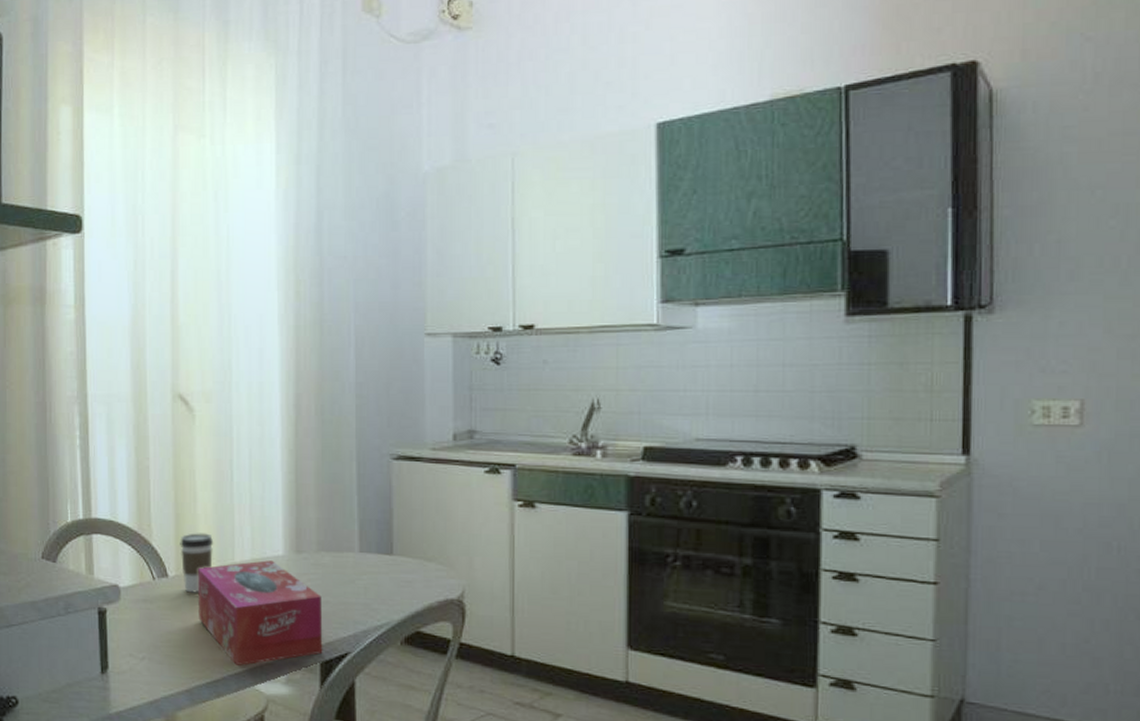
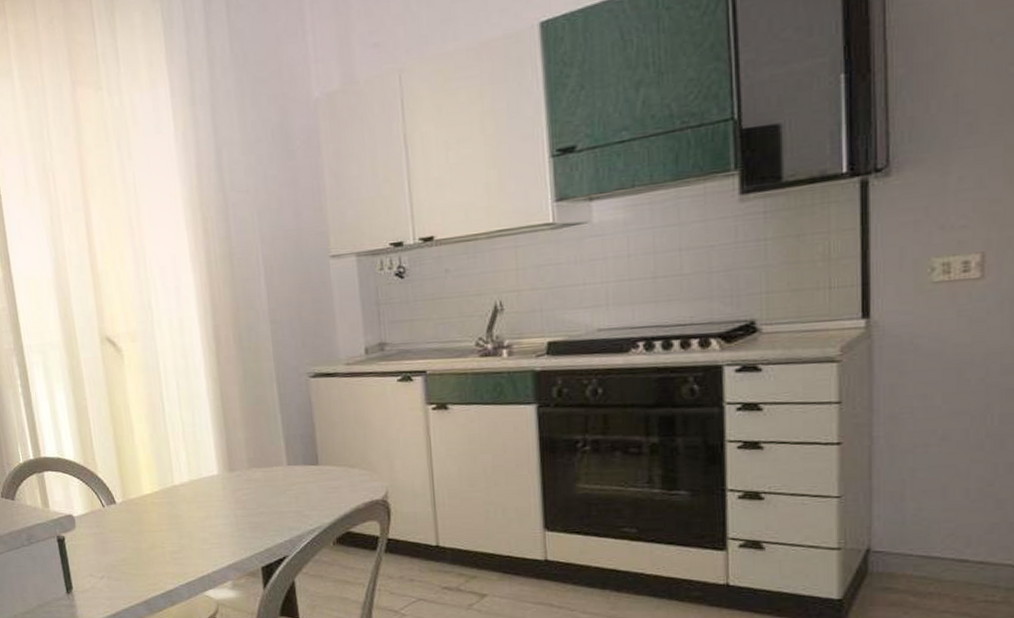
coffee cup: present [180,533,214,593] -> none [122,461,155,516]
tissue box: present [198,560,323,666] -> none [142,480,263,576]

